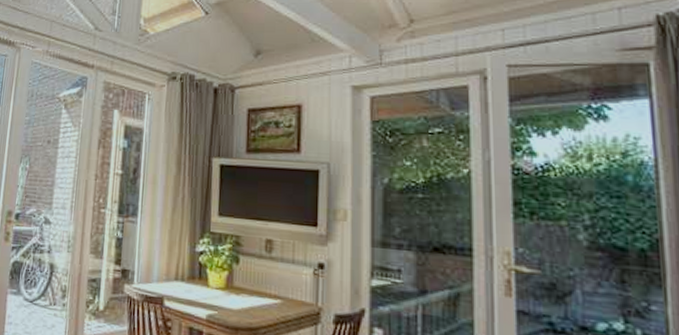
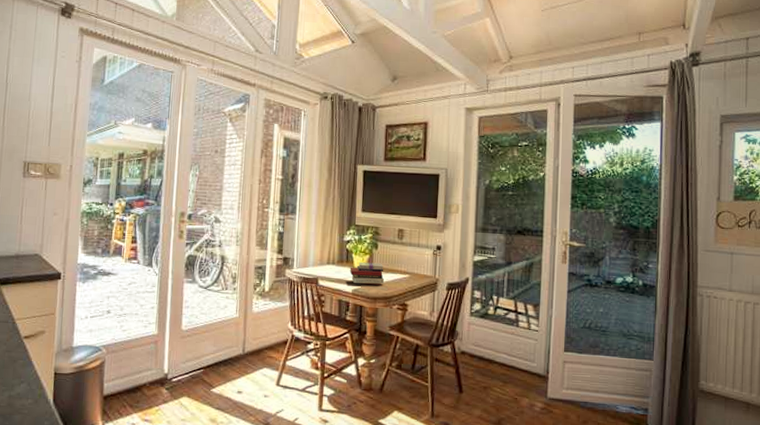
books: none [203,279,249,312] -> present [349,262,385,285]

